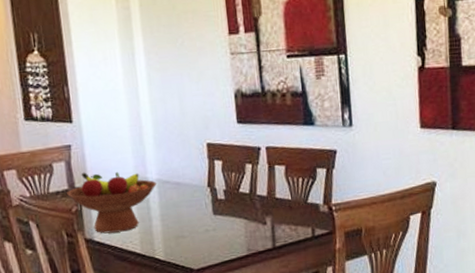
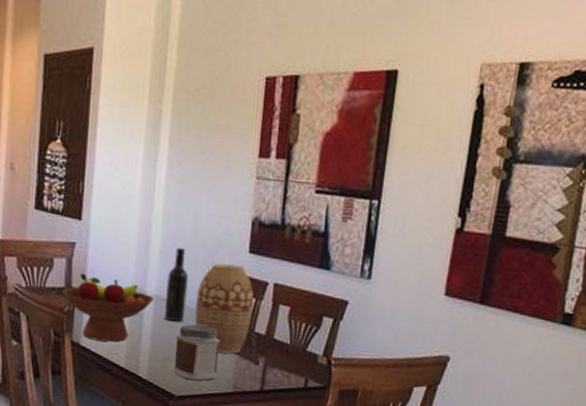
wine bottle: none [165,130,189,201] -> present [165,247,188,322]
jar: none [184,198,230,252] -> present [173,324,220,381]
vase: none [196,137,252,221] -> present [195,263,254,354]

